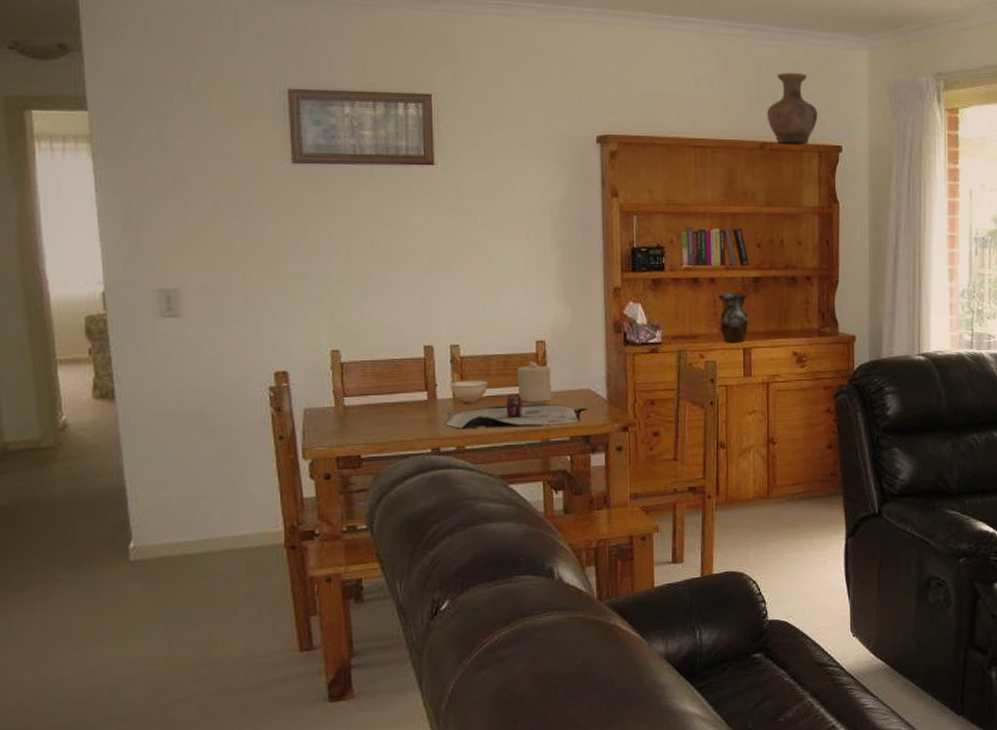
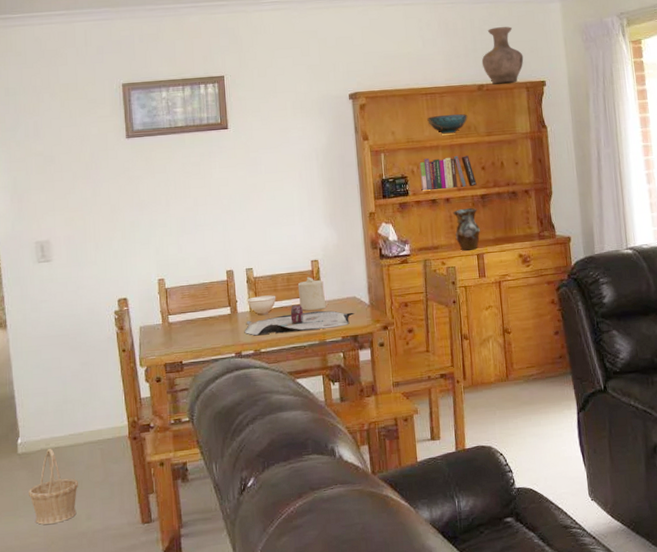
basket: none [144,555,214,651] -> present [29,448,78,525]
decorative bowl: none [693,175,745,199] -> present [426,114,468,134]

